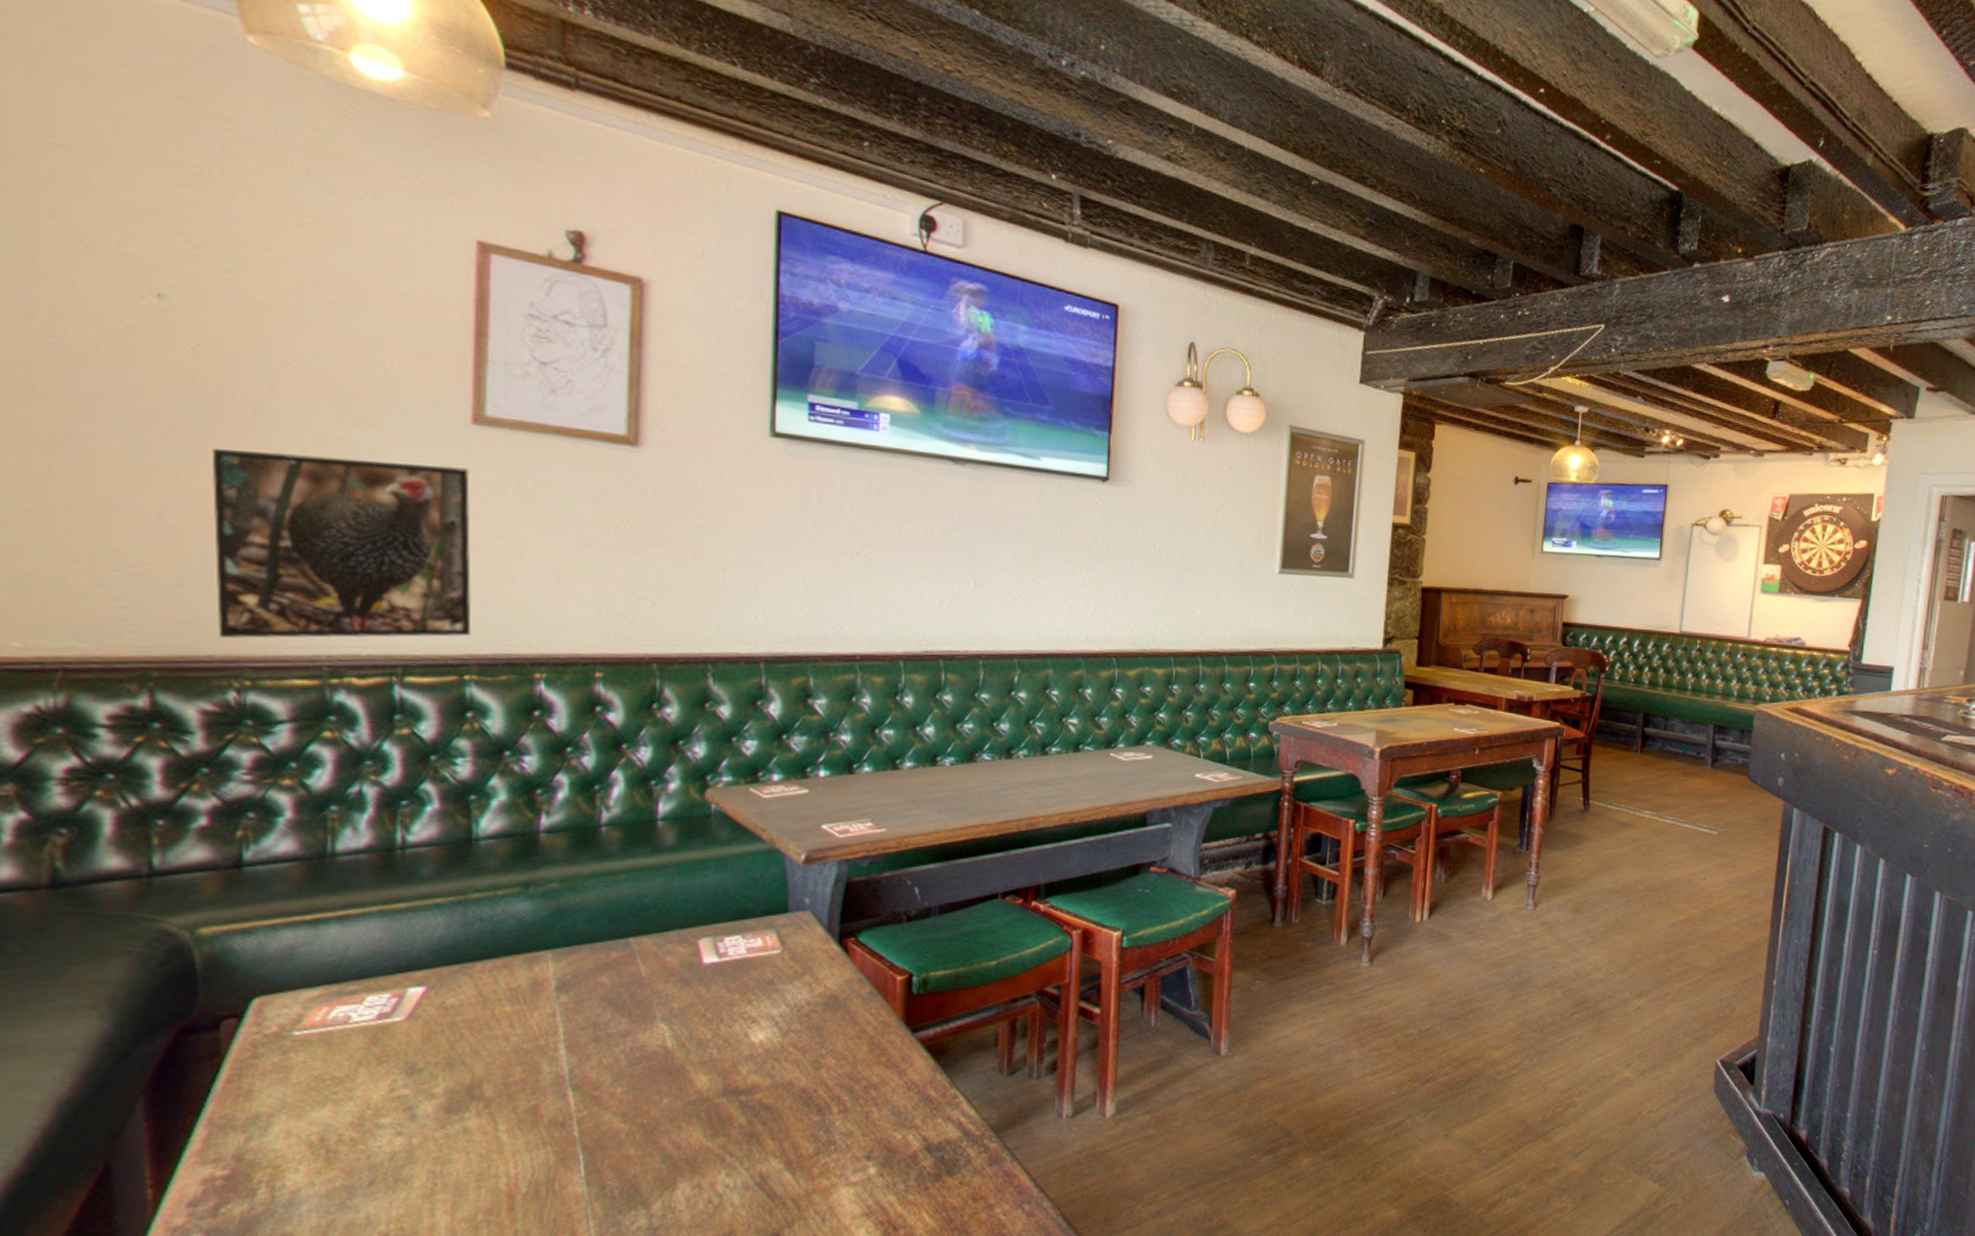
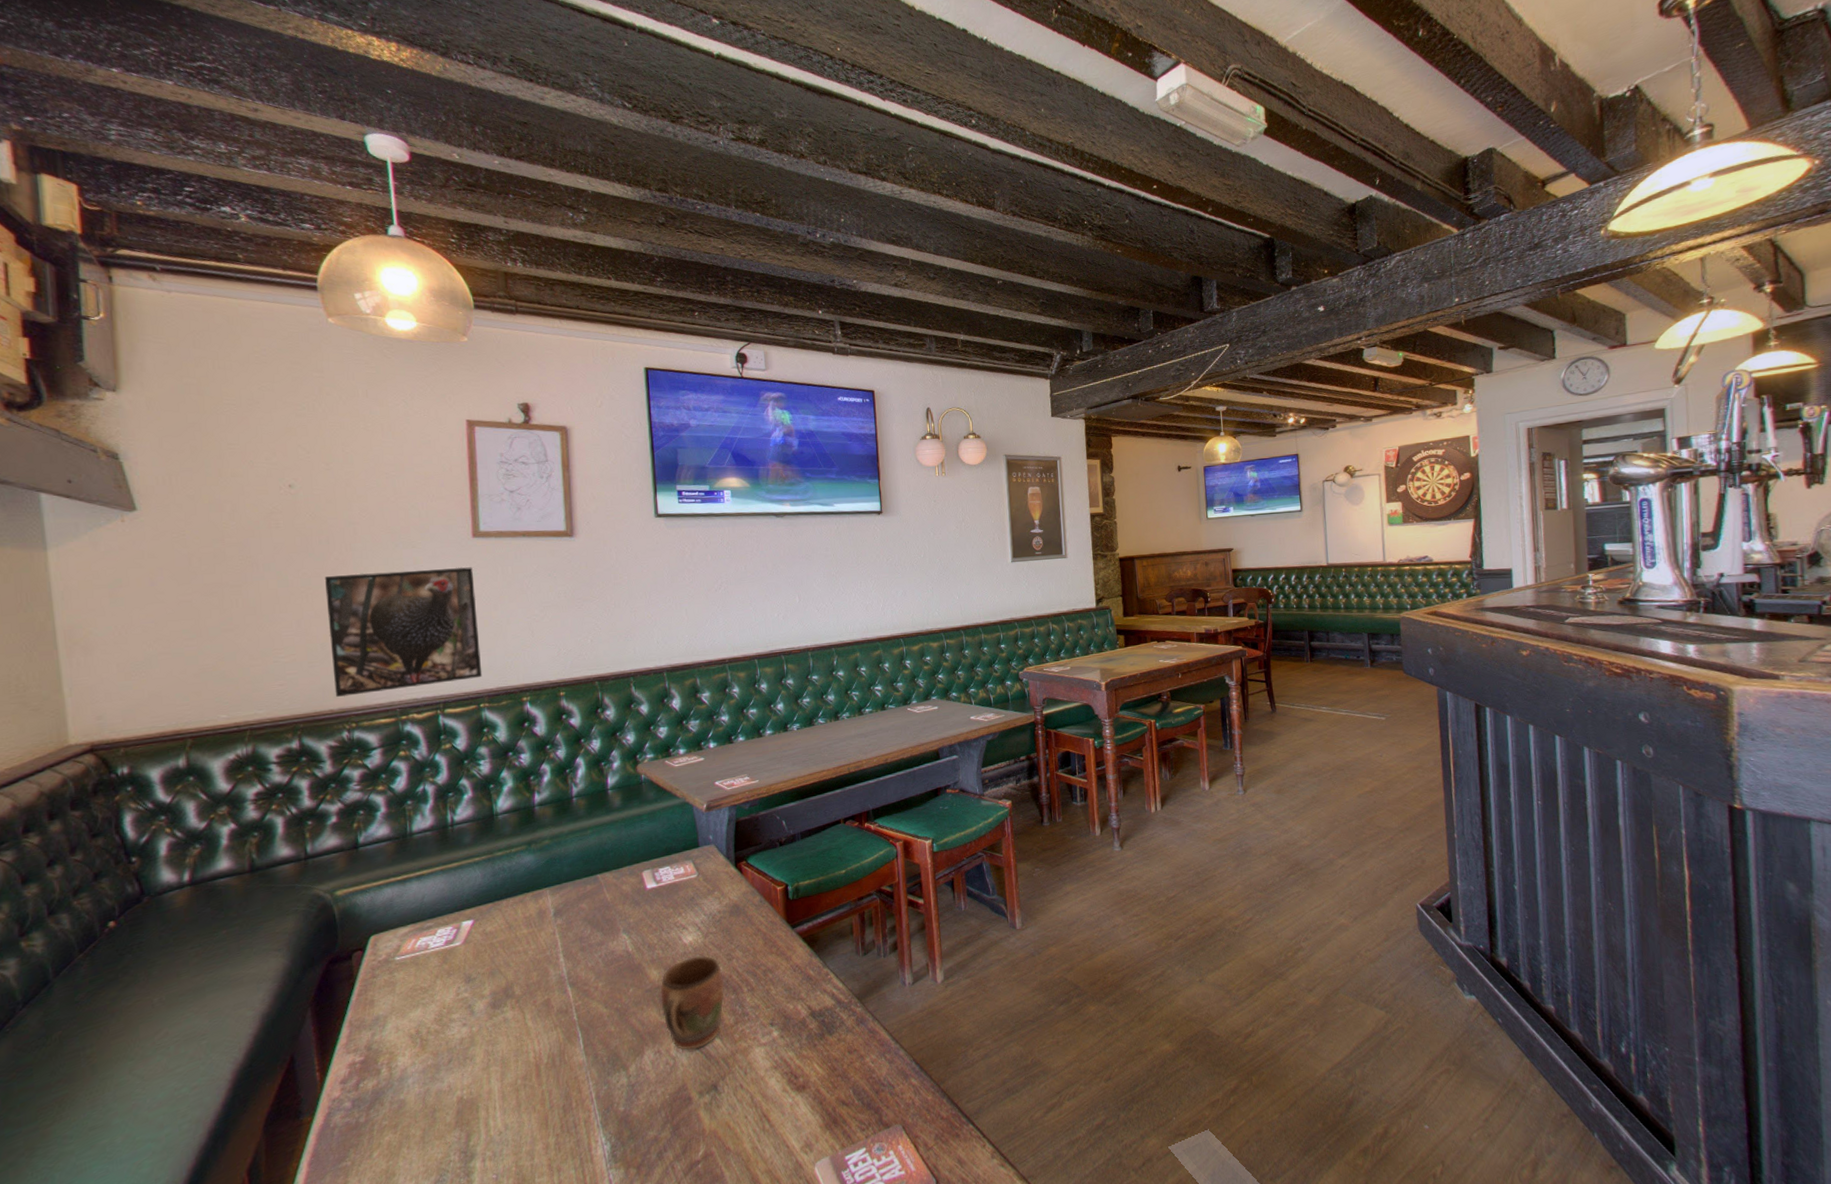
mug: none [709,1061,806,1186] -> present [660,956,725,1051]

